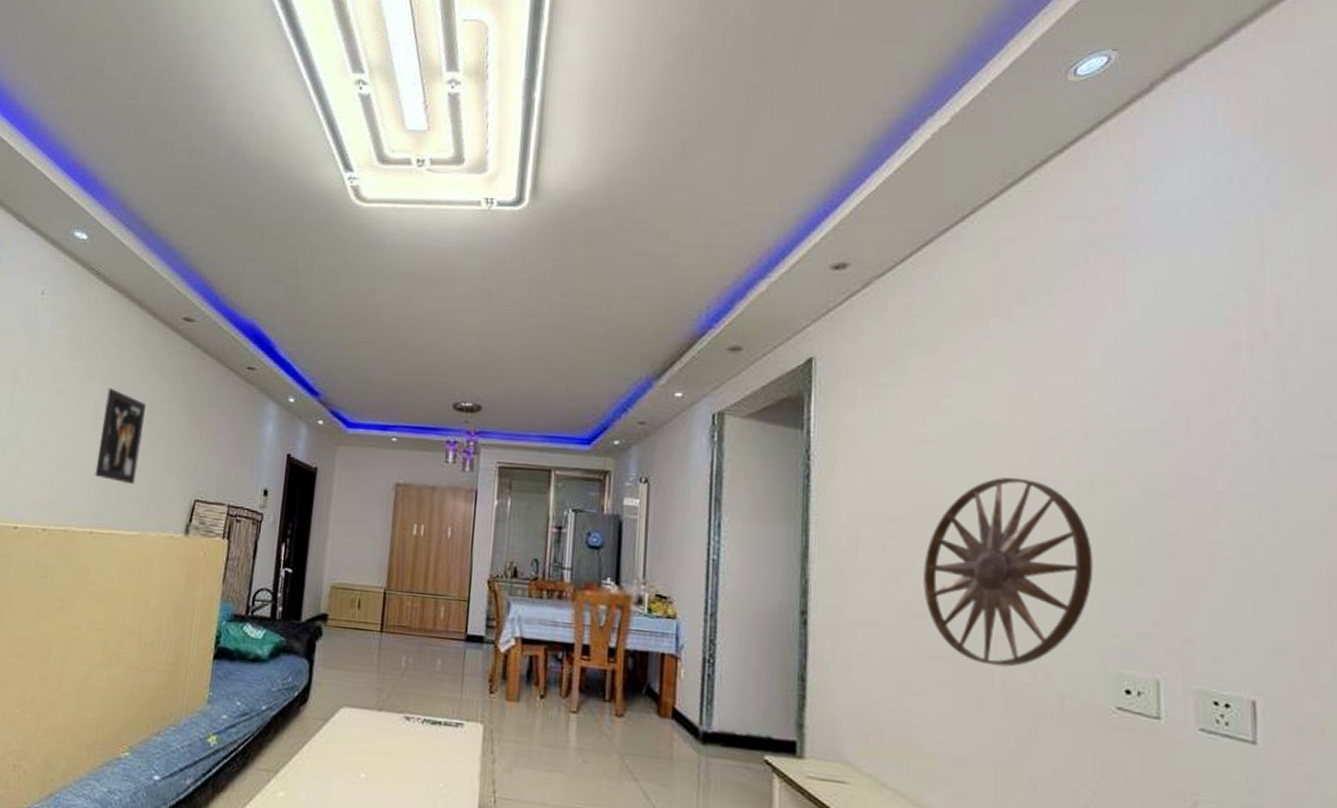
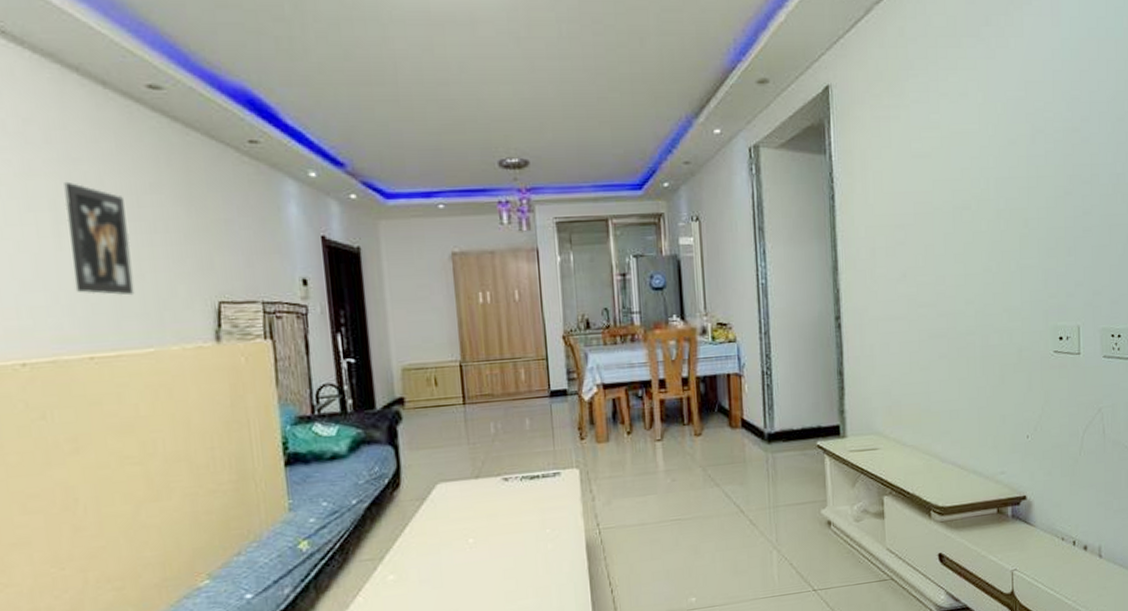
wall art: present [923,477,1094,667] -> none [924,179,1039,336]

